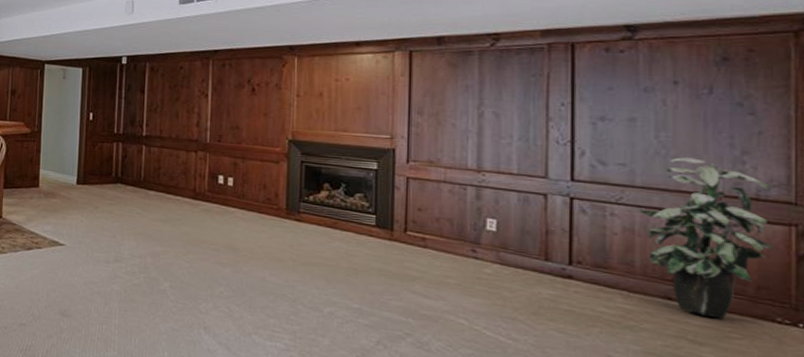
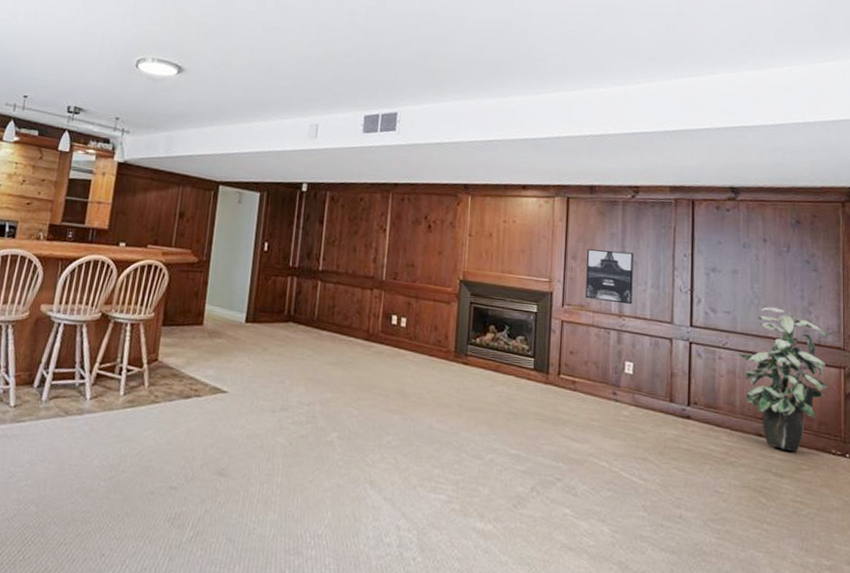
wall art: none [435,103,496,159] -> present [585,249,635,305]

